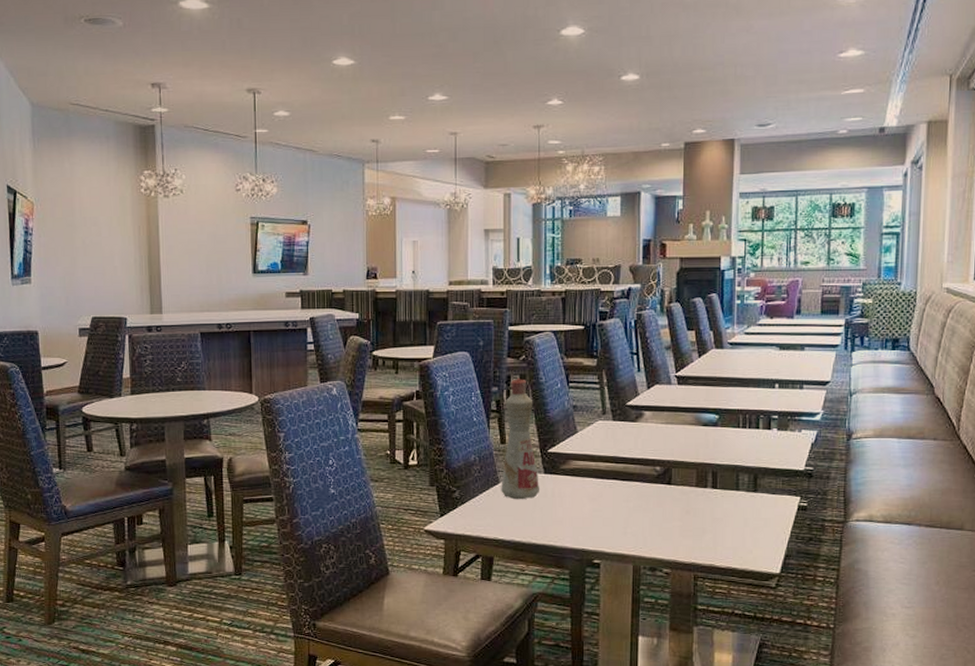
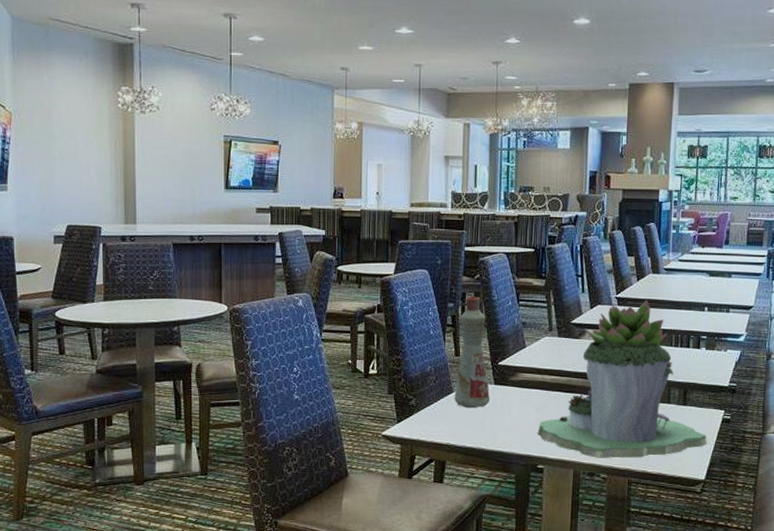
succulent planter: none [592,377,783,553] -> present [537,300,708,459]

